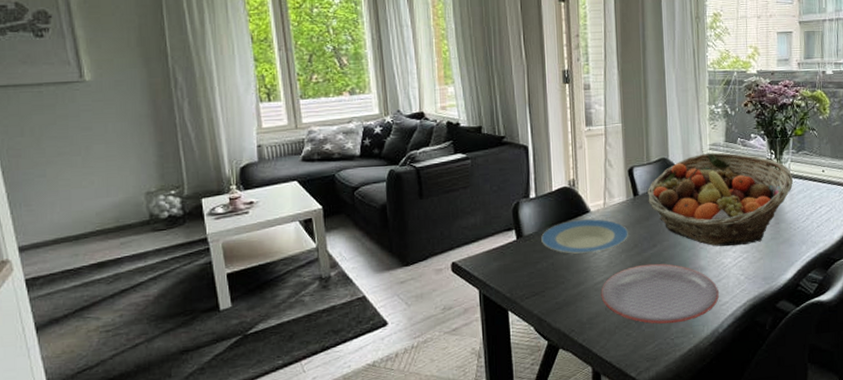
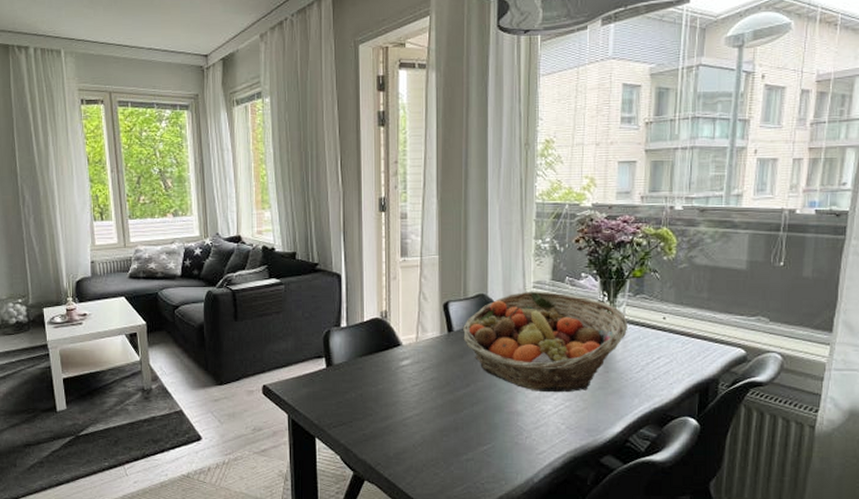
plate: present [541,219,629,254] -> none [351,353,442,388]
plate: present [601,263,719,324] -> none [409,403,536,468]

